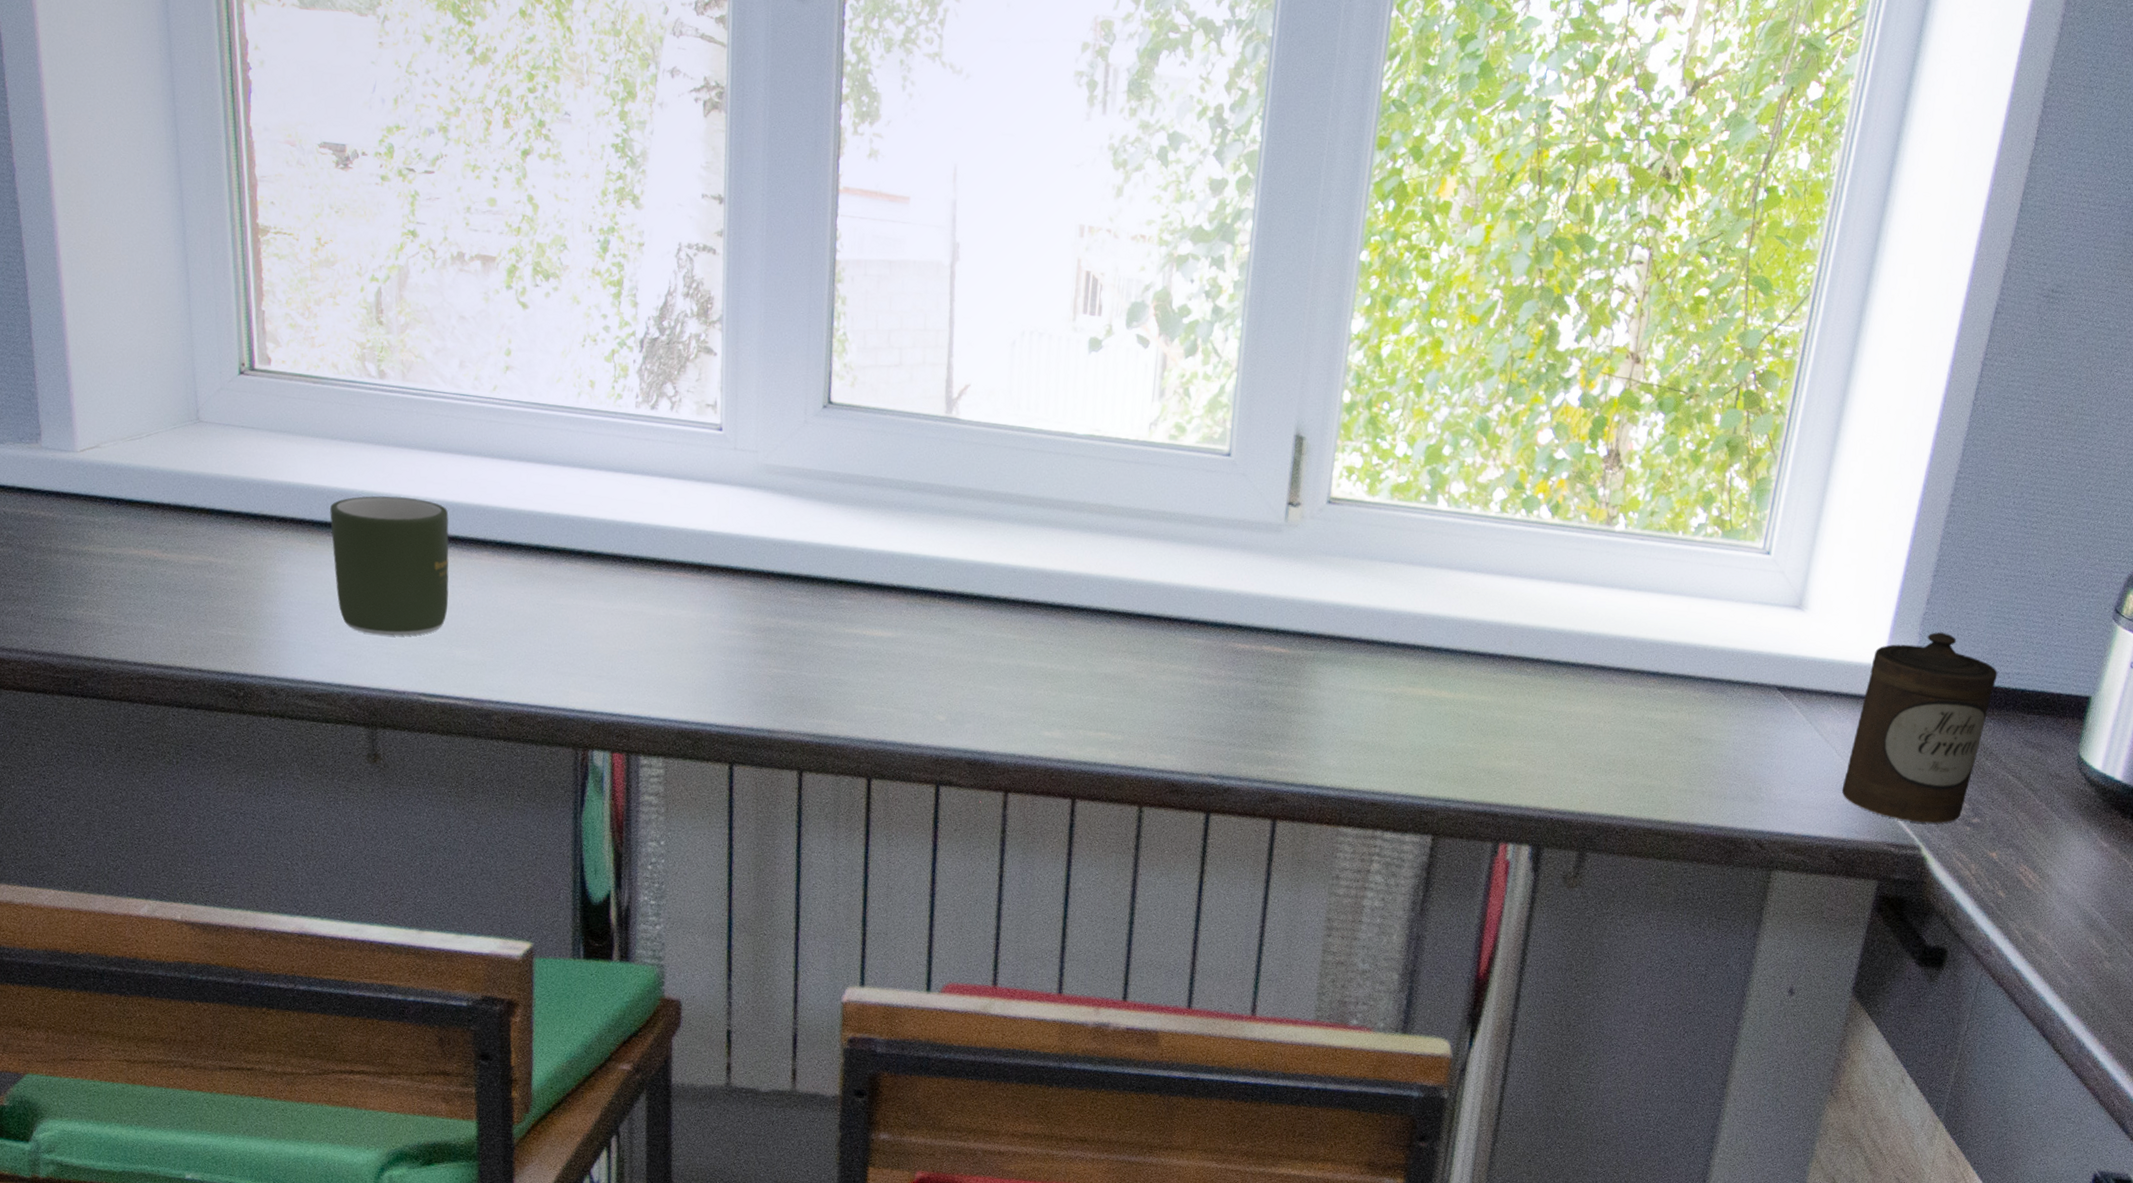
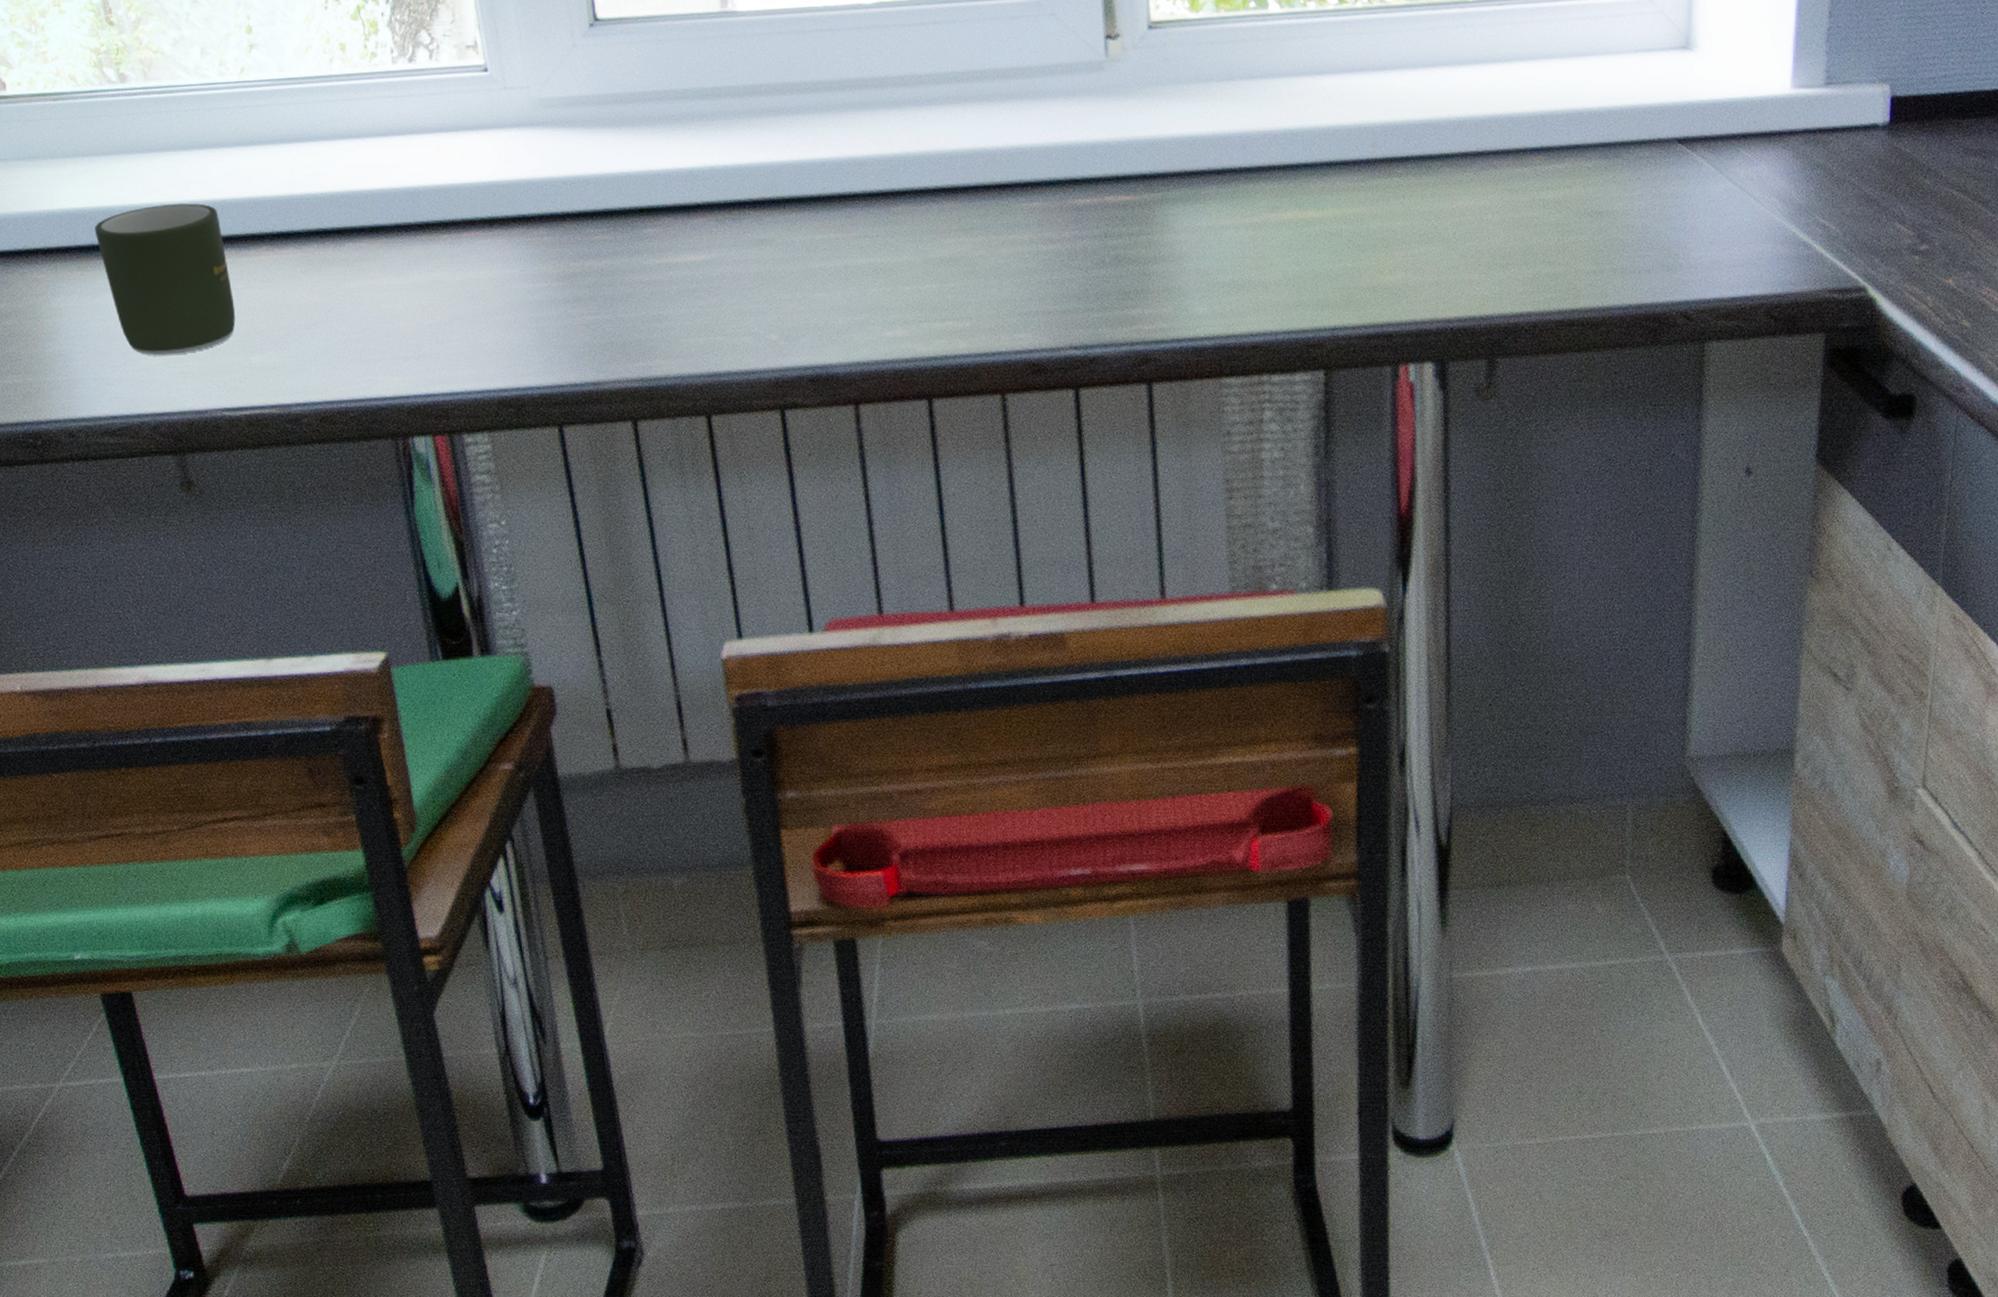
canister: present [1842,632,1998,824] -> none [1768,45,1922,262]

